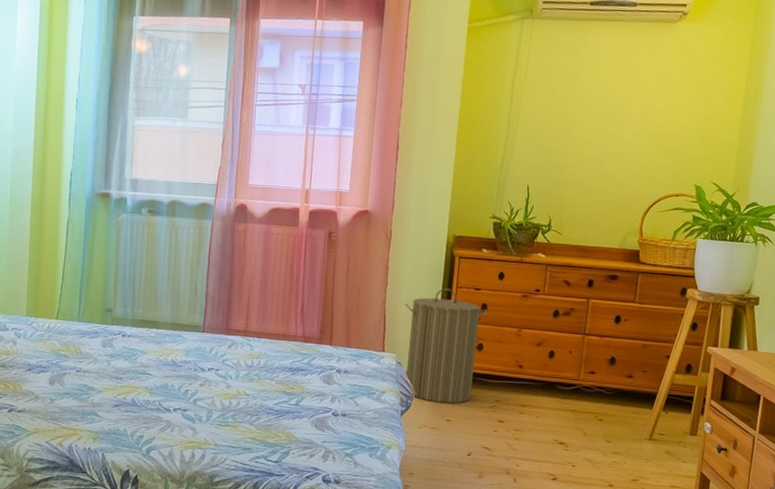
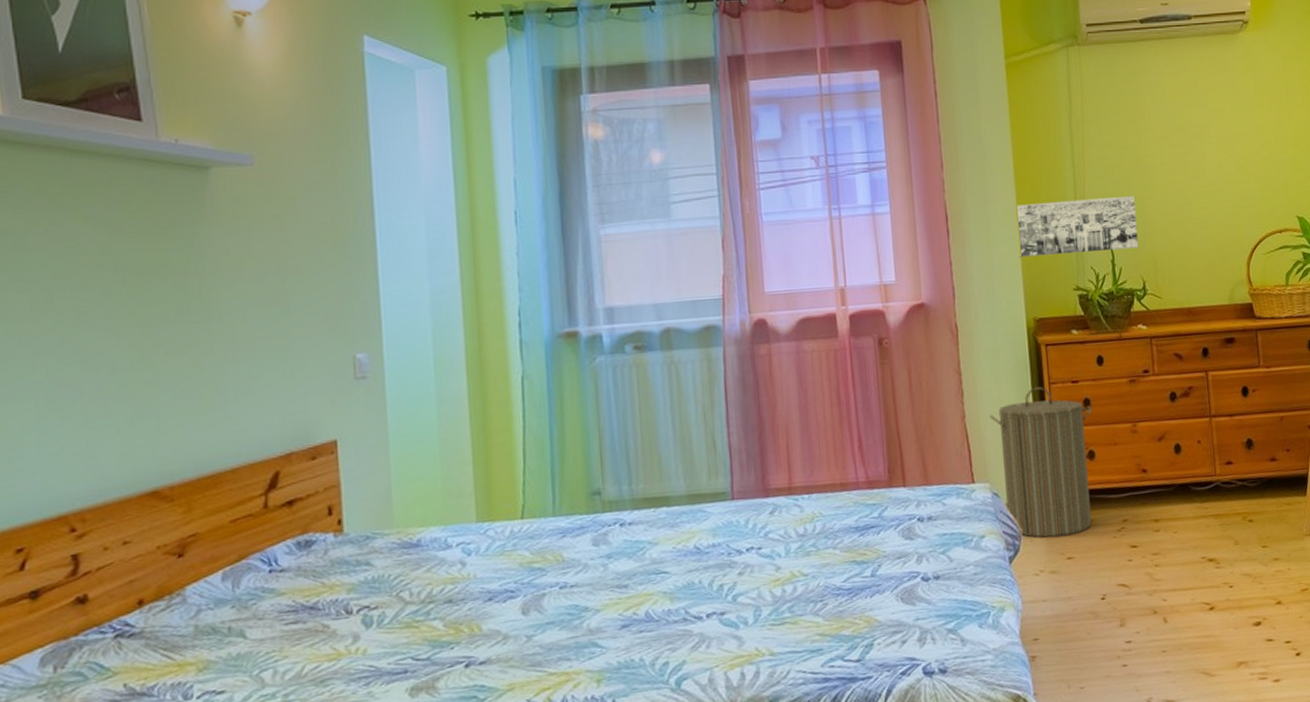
wall art: none [450,144,556,192] -> present [1017,195,1139,258]

